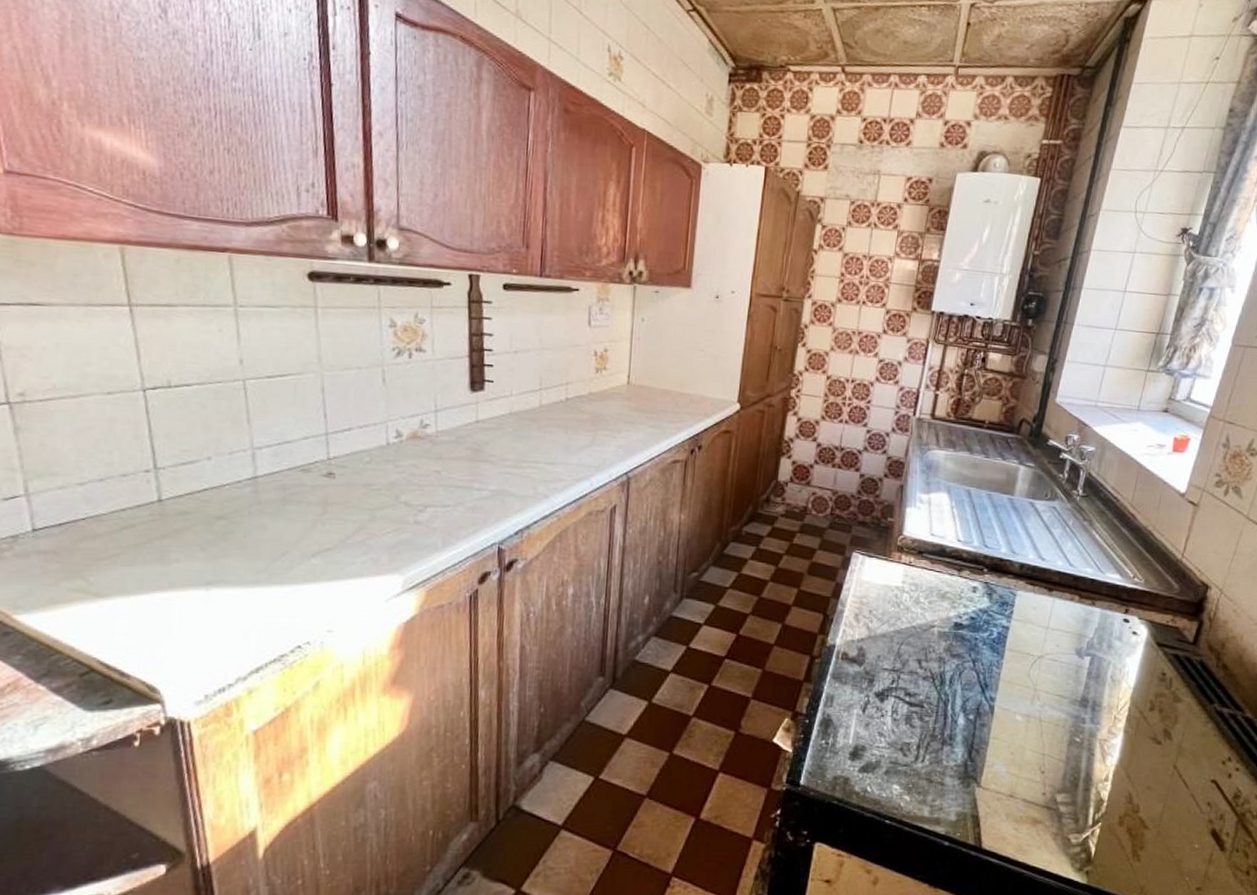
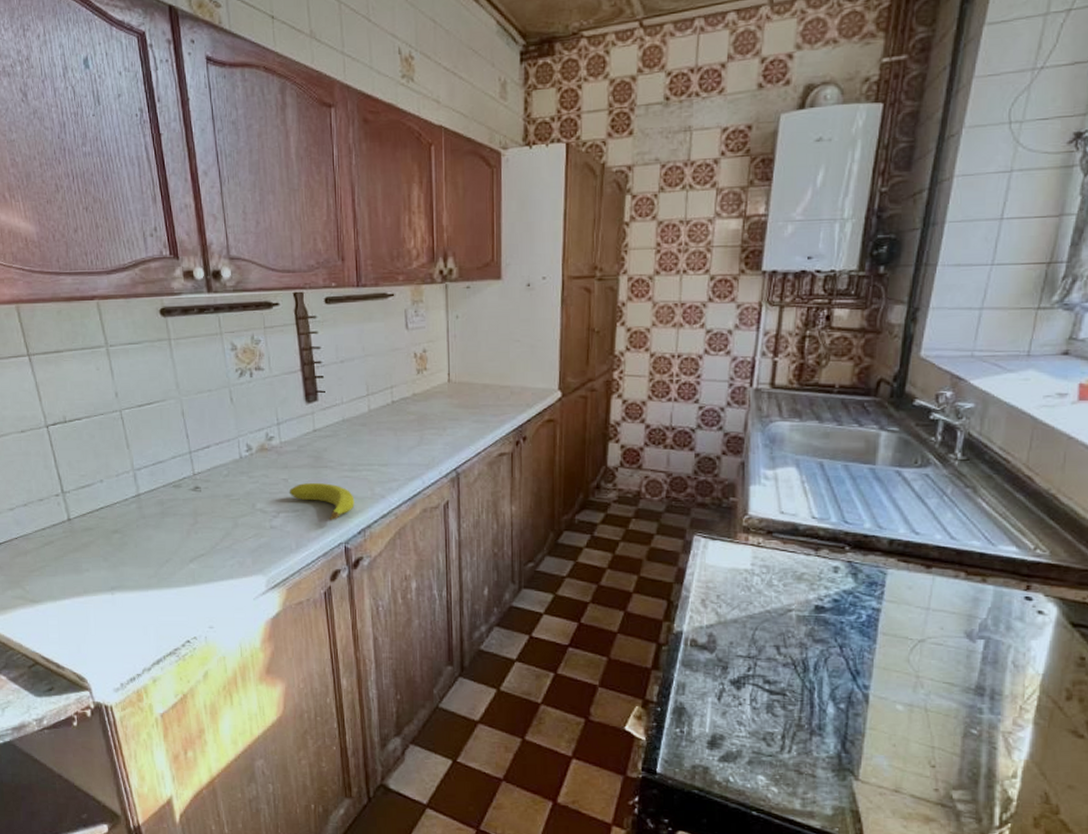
fruit: none [441,476,515,519] -> present [290,482,355,521]

